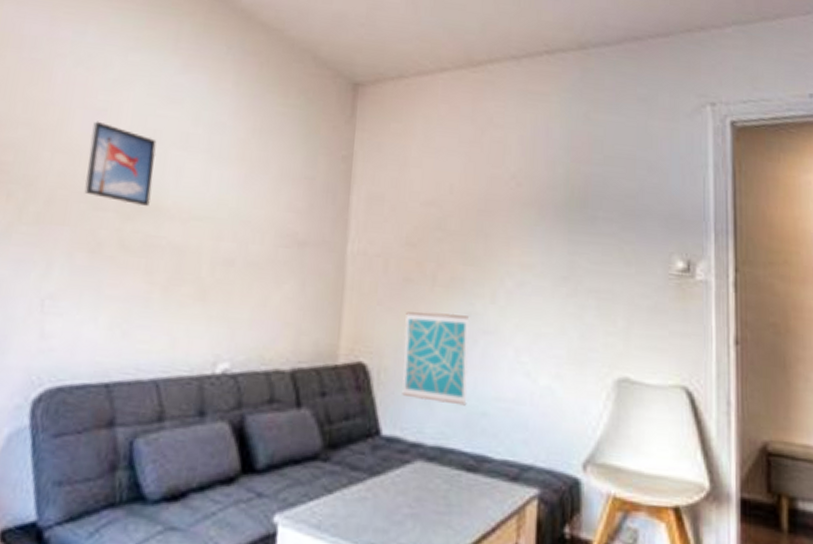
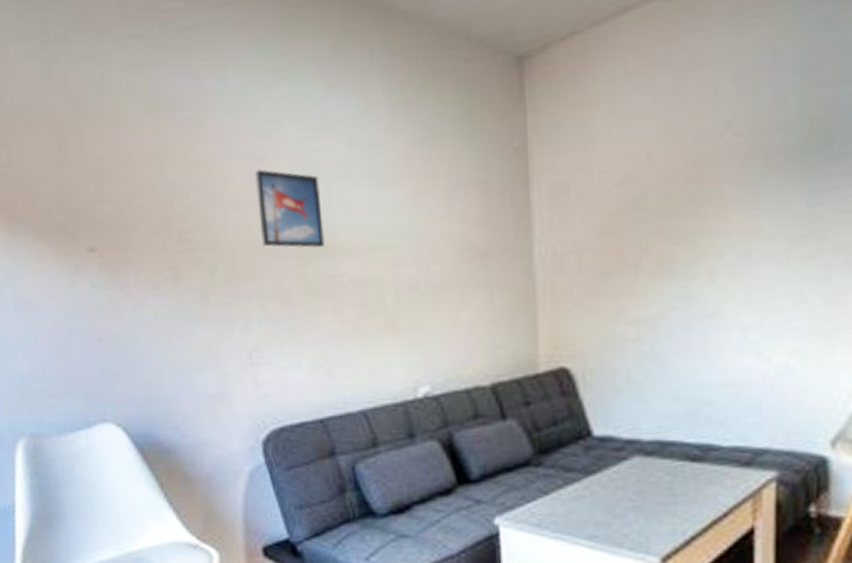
wall art: present [402,312,469,406] -> none [608,300,686,397]

